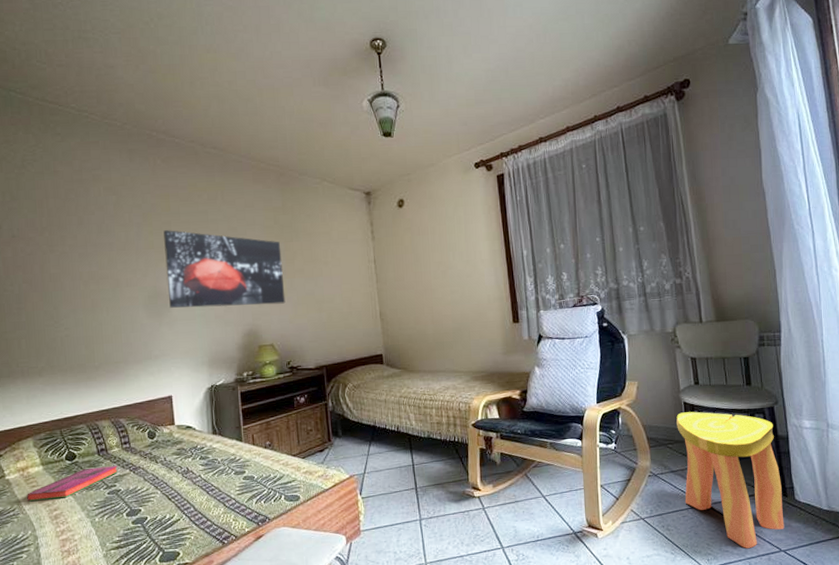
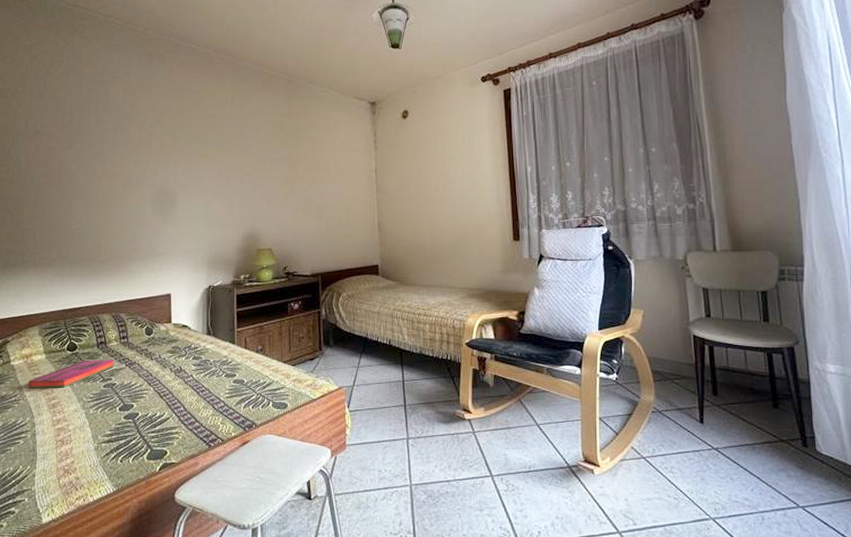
wall art: present [163,230,286,308] -> none [174,132,286,209]
stool: present [676,411,785,548] -> none [685,346,803,500]

